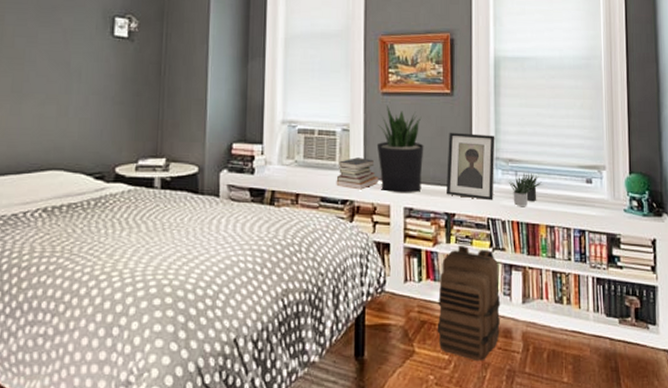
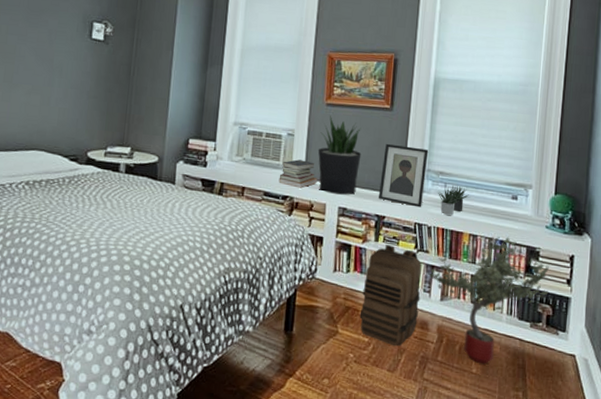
potted tree: none [507,225,634,371] -> present [428,236,549,364]

